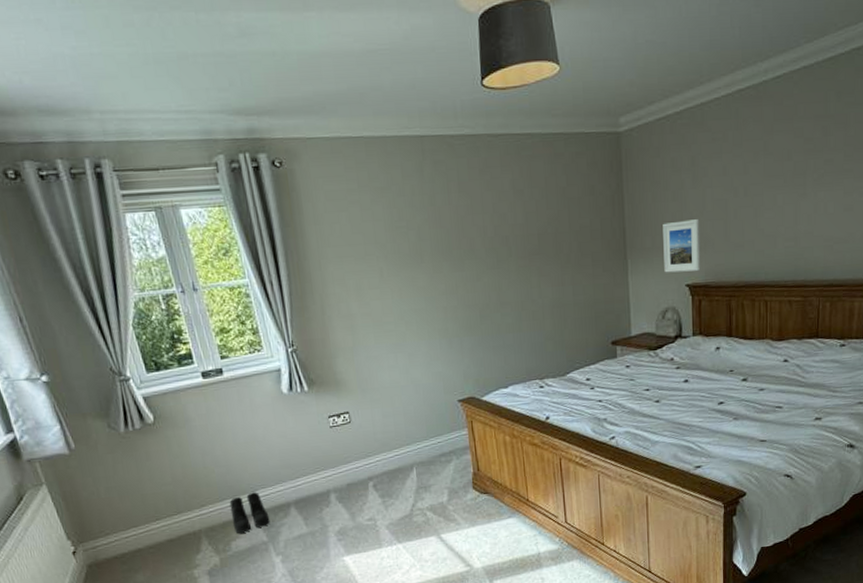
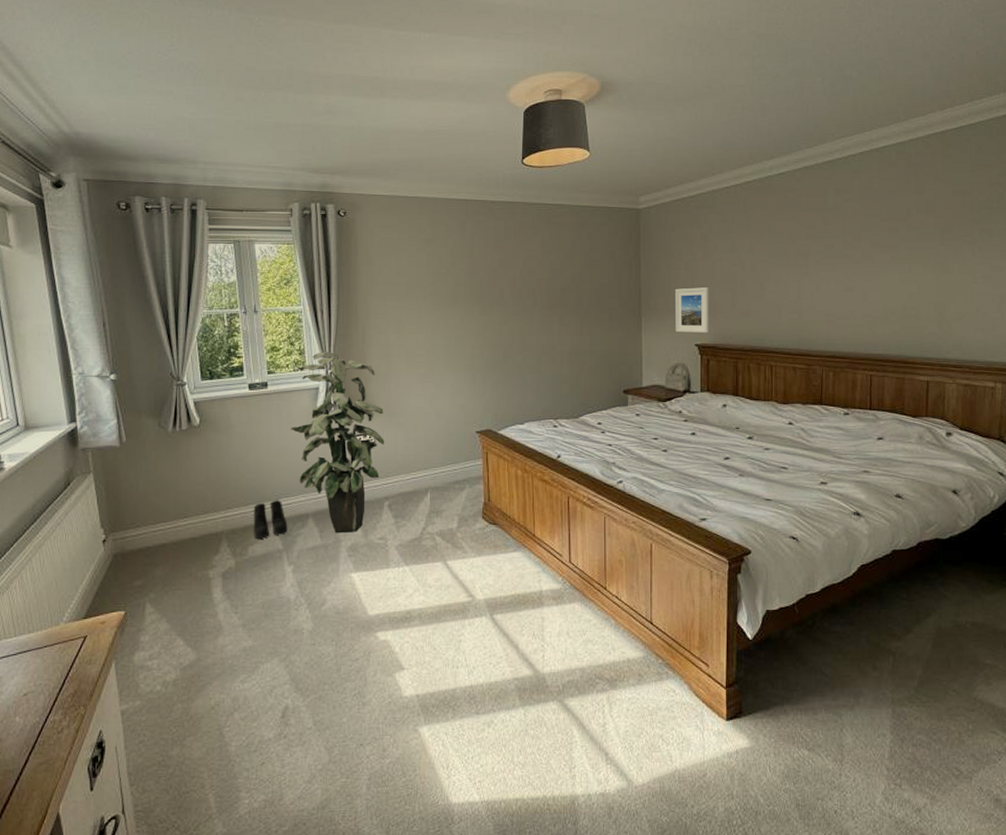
indoor plant: none [255,328,361,520] -> present [290,352,385,534]

